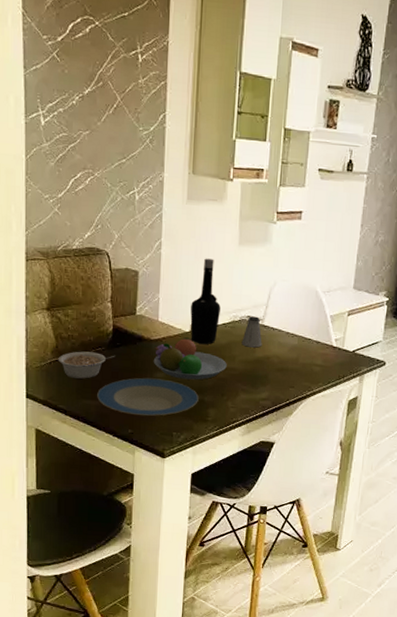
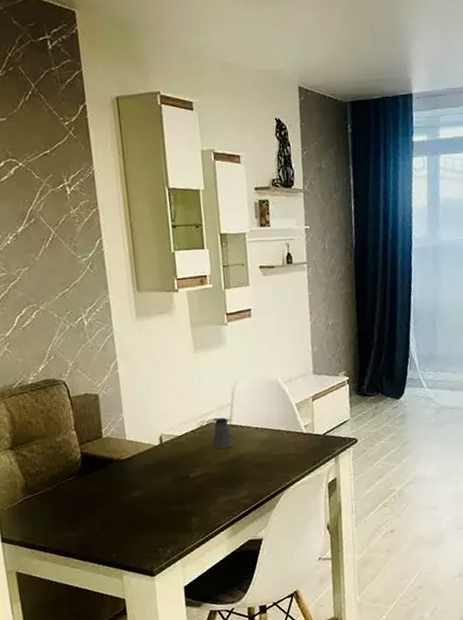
legume: present [58,351,115,379] -> none [29,482,88,514]
plate: present [97,377,199,417] -> none [75,497,179,539]
fruit bowl: present [153,337,227,380] -> none [127,451,202,494]
bottle: present [190,258,220,344] -> none [156,369,188,455]

